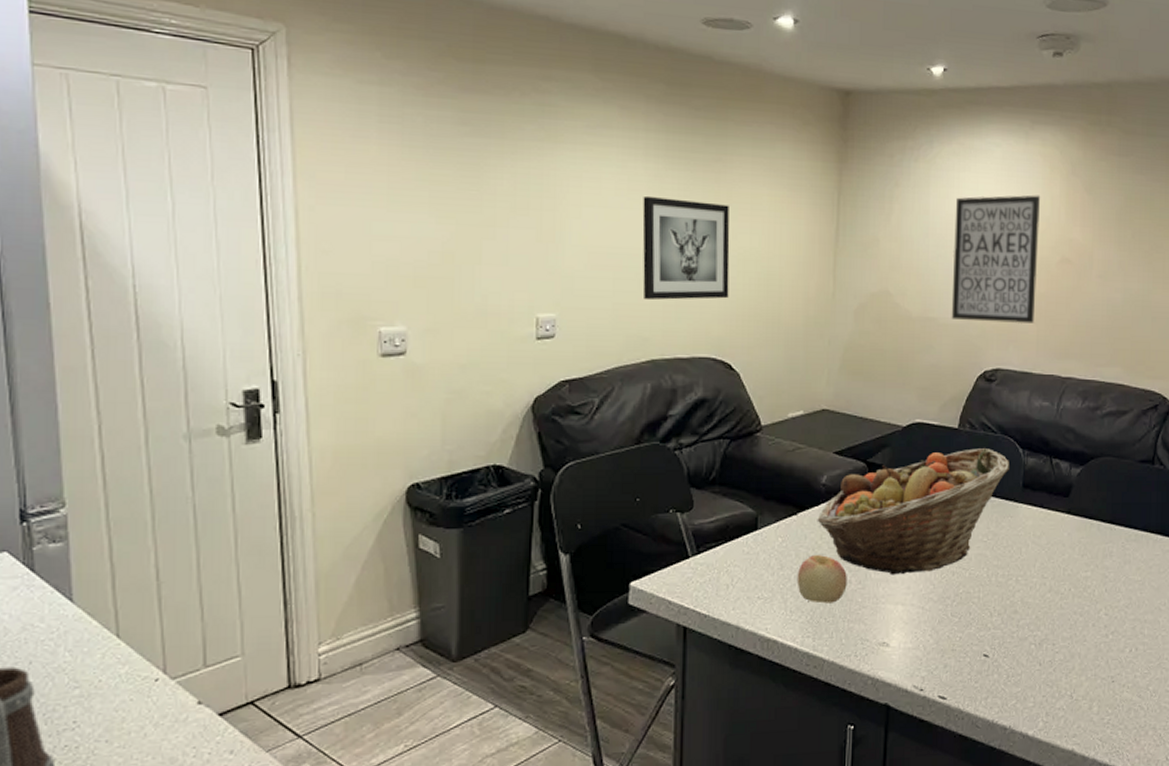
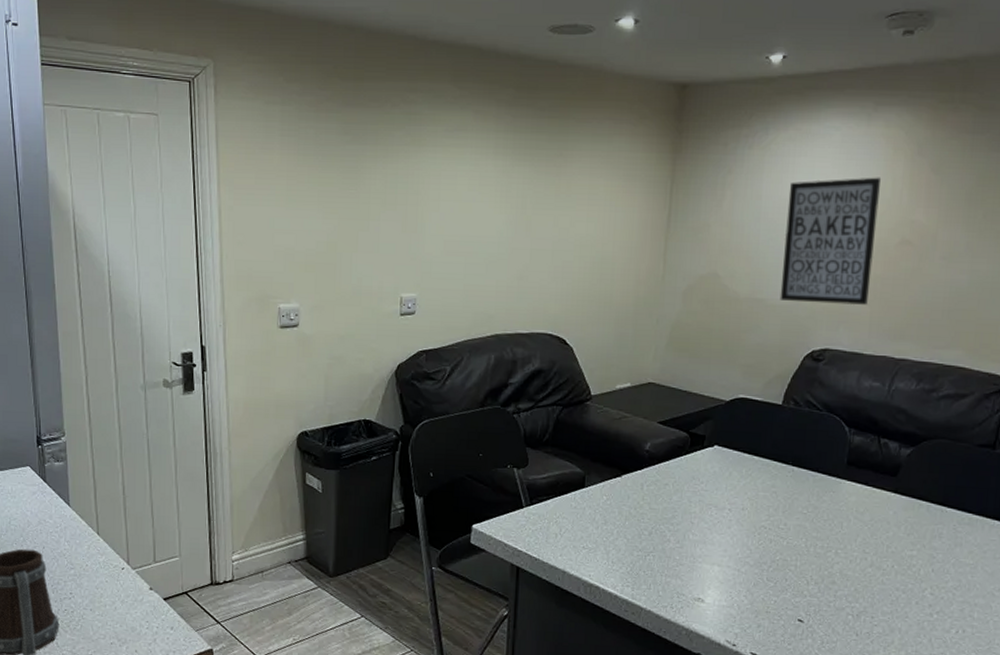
wall art: present [642,195,730,301] -> none [490,189,568,282]
apple: present [797,555,847,604] -> none [619,514,666,559]
fruit basket: present [817,448,1009,575] -> none [640,424,834,538]

